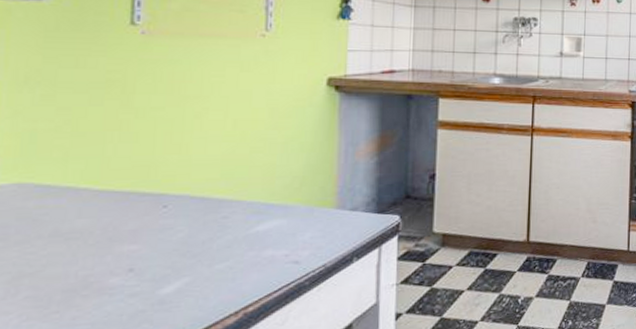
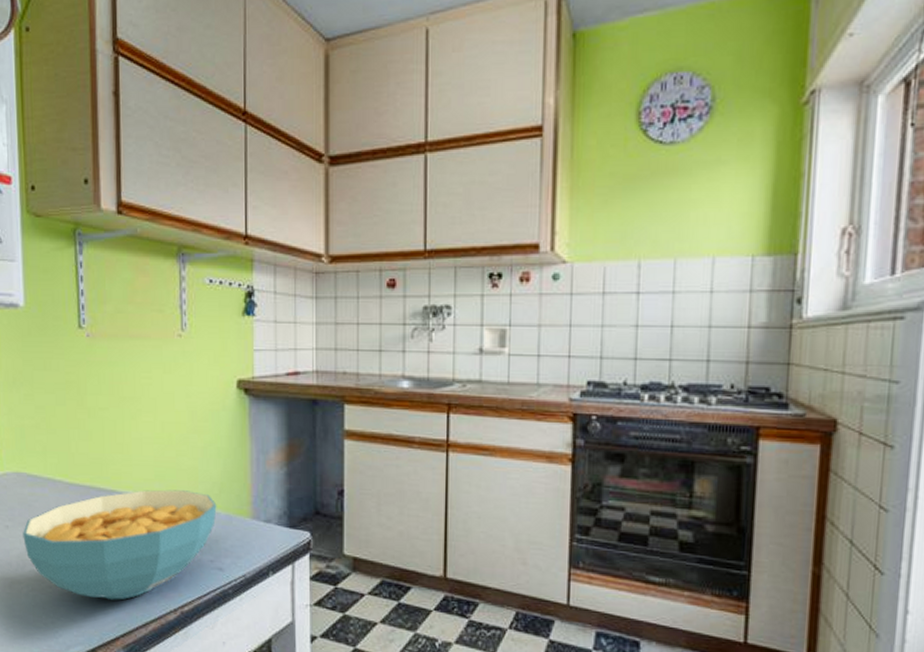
cereal bowl: none [19,187,296,316] -> present [23,489,217,600]

